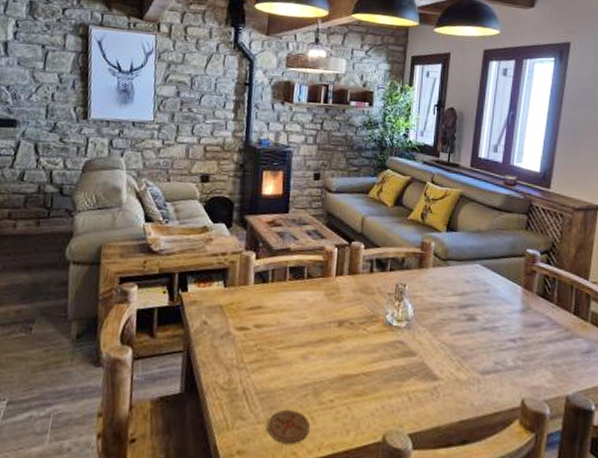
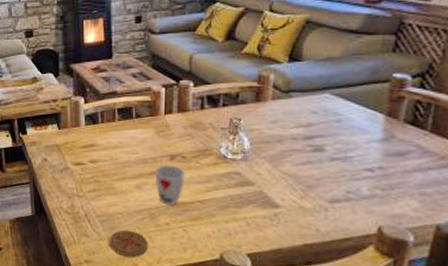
cup: none [322,331,353,380] -> present [155,164,186,206]

